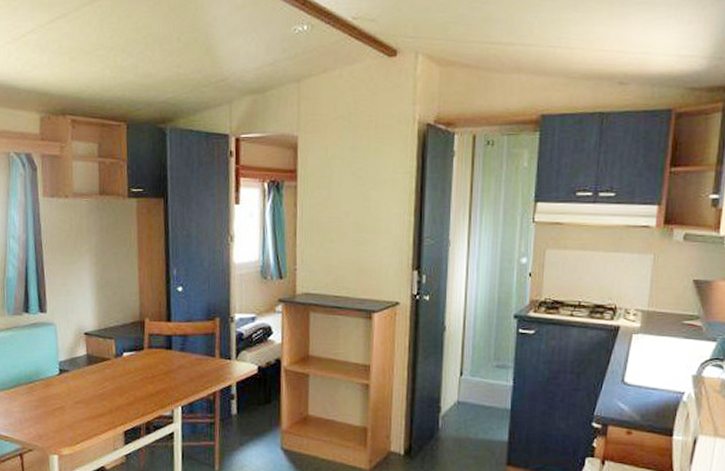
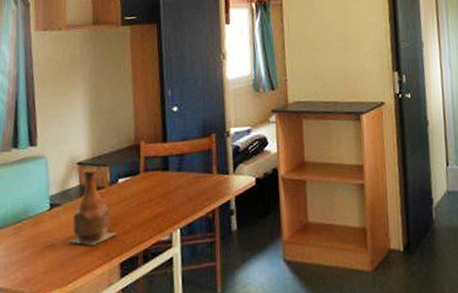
bottle: none [76,340,122,412] -> present [68,168,118,246]

